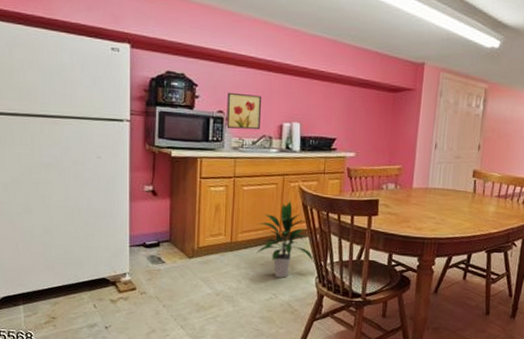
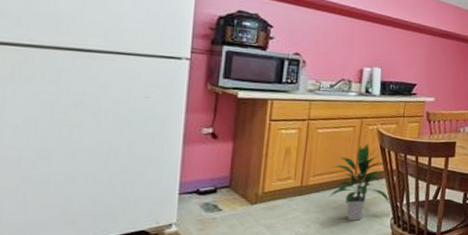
wall art: present [227,92,261,130] -> none [303,35,342,74]

